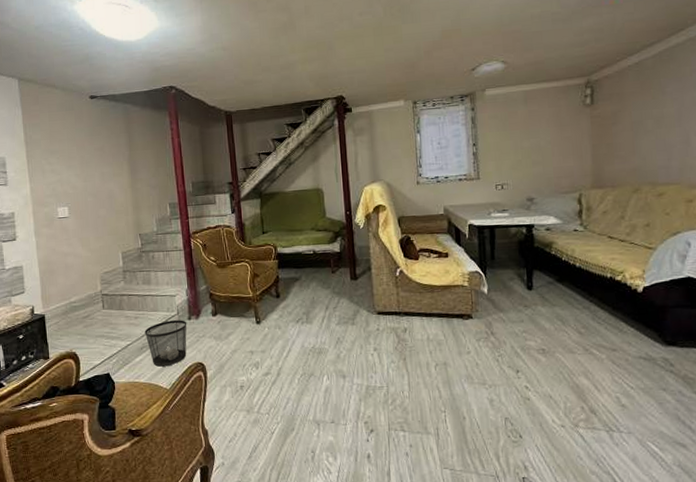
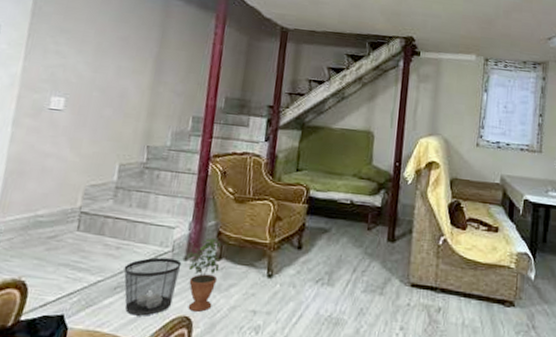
potted plant: none [190,296,218,358] -> present [187,234,222,312]

